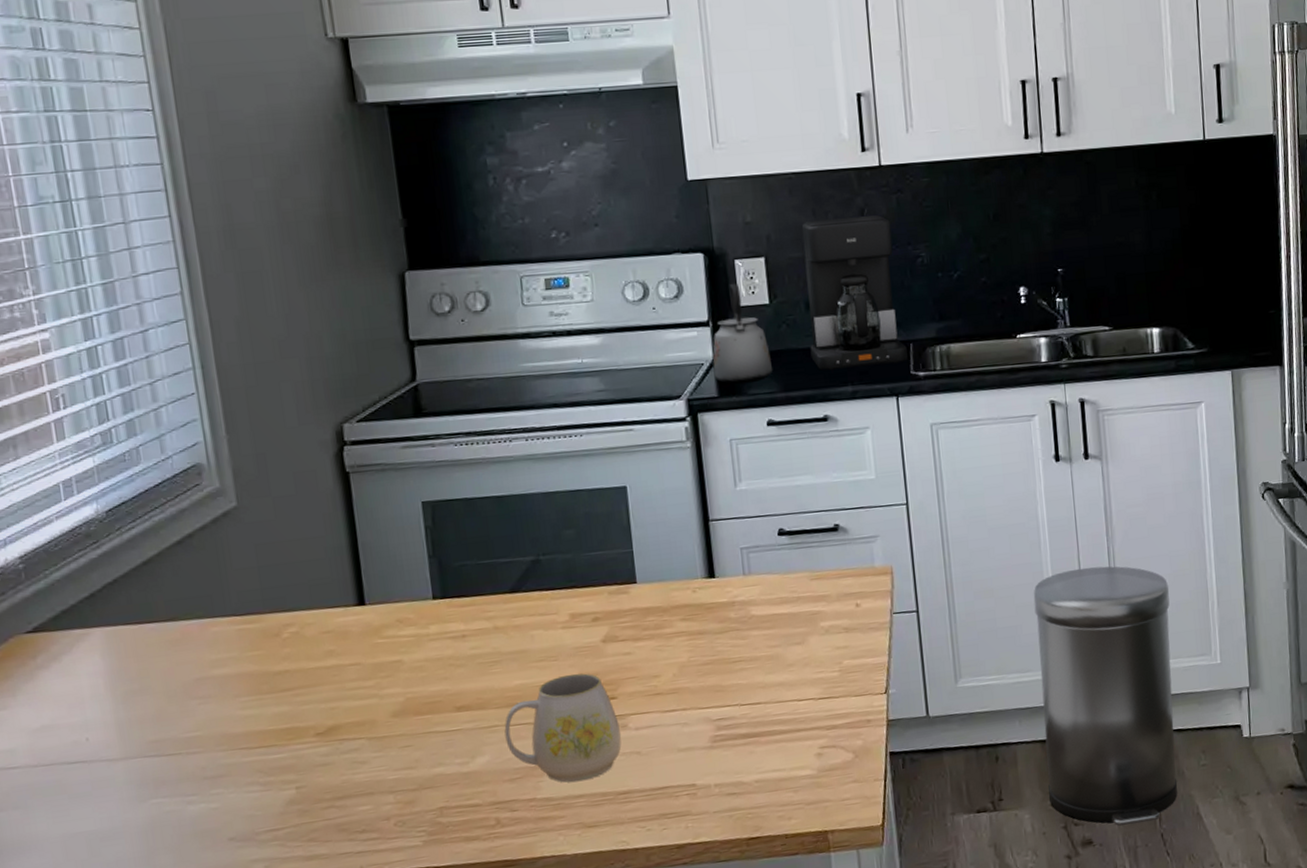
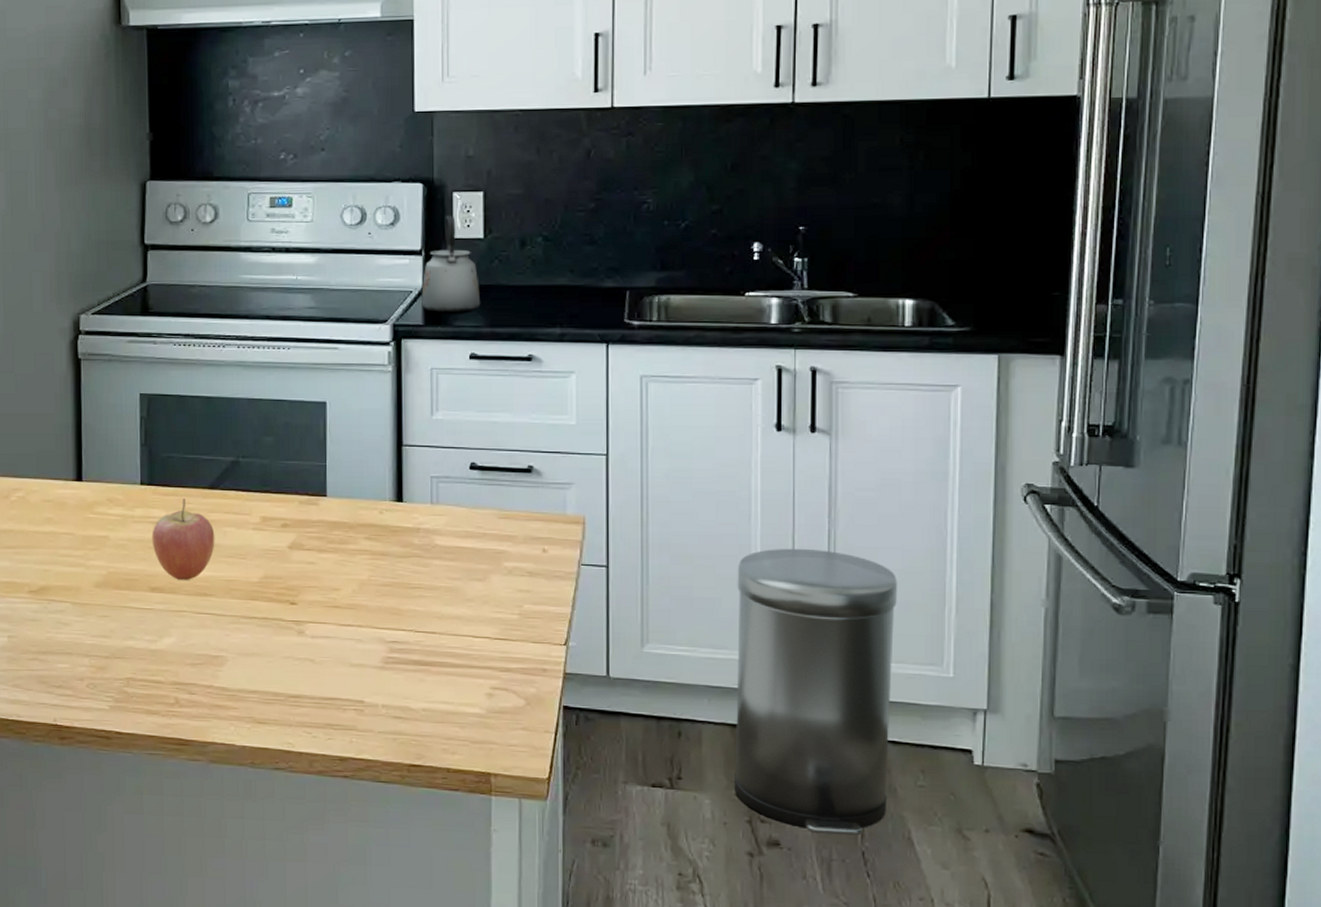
fruit: none [451,606,523,694] -> present [152,498,215,580]
mug: present [504,673,622,783] -> none [191,574,298,678]
coffee maker: present [801,215,908,371] -> none [521,156,622,311]

